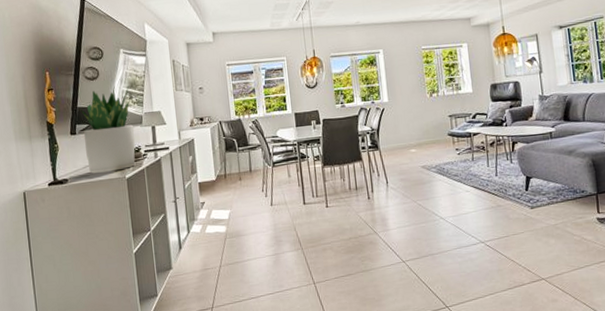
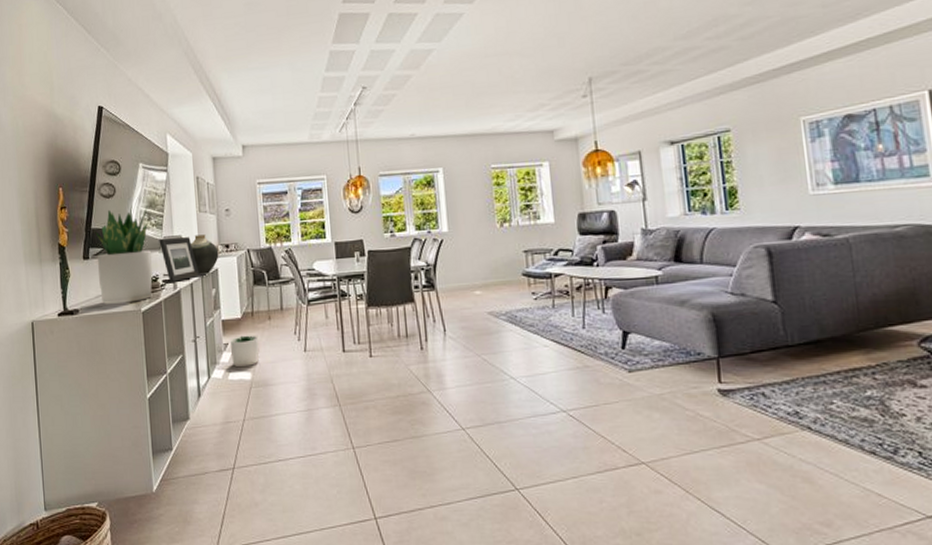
picture frame: none [140,112,178,153] -> present [159,237,200,283]
vase: none [169,110,195,145] -> present [191,234,219,276]
planter: none [207,194,232,222] -> present [231,335,260,368]

